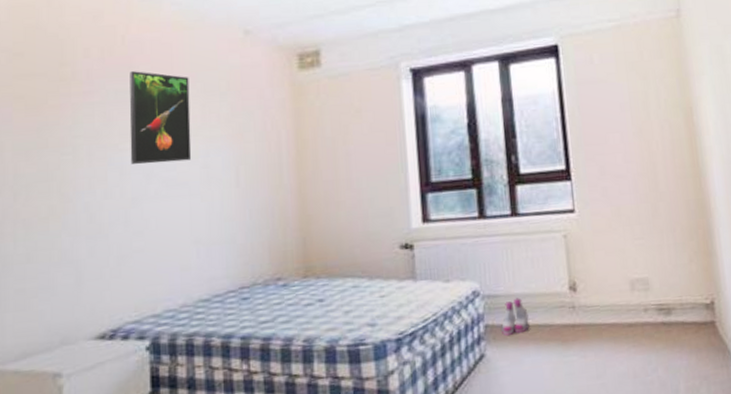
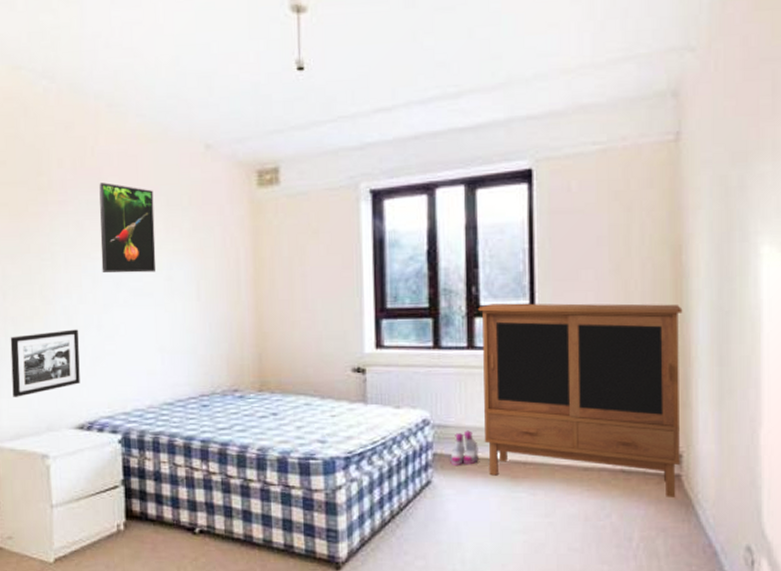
picture frame: none [20,227,103,310] -> present [10,329,80,397]
cabinet: none [519,161,713,345] -> present [478,303,683,497]

